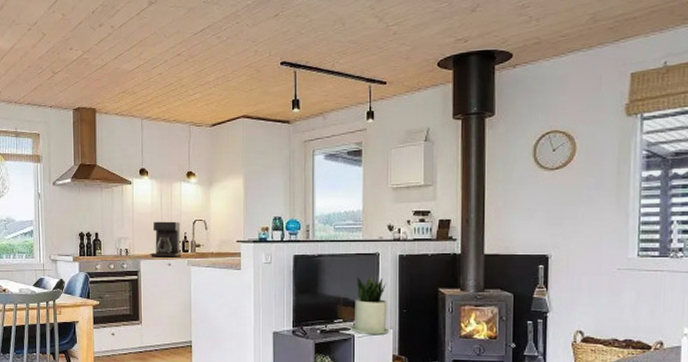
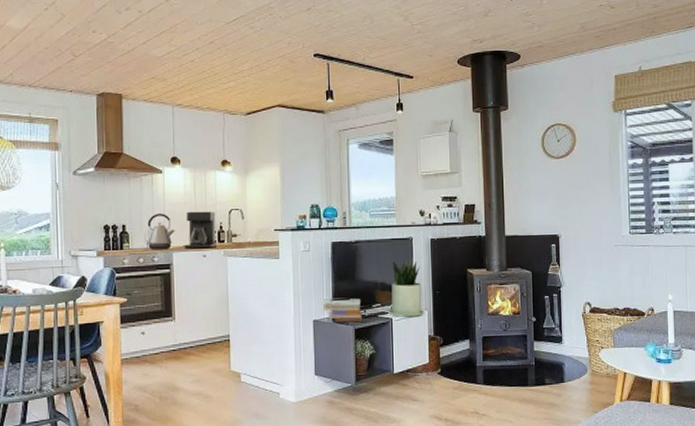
kettle: none [116,223,143,257] -> present [145,214,175,250]
books: none [282,311,324,337] -> present [322,298,363,323]

